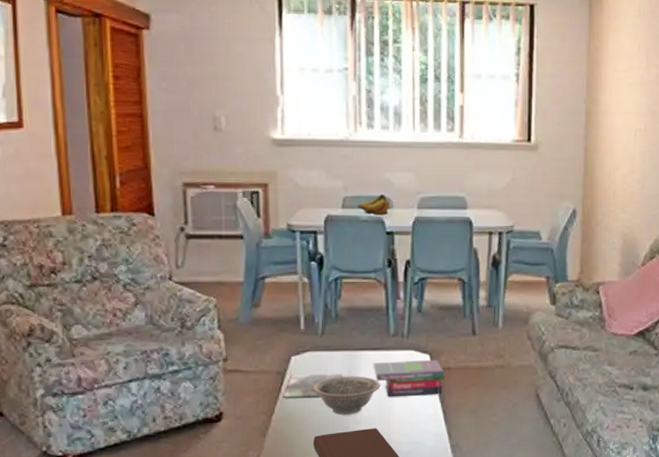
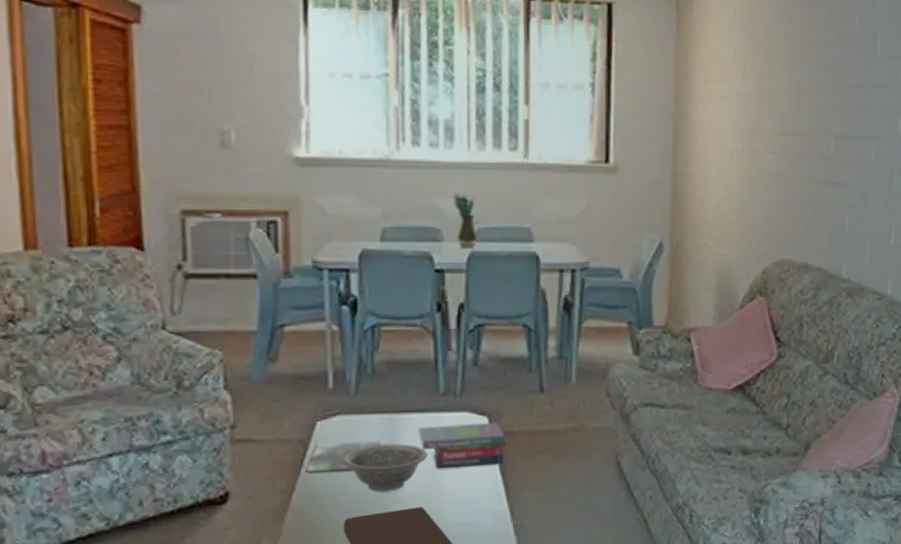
fruit: present [357,195,390,216] -> none [399,225,439,250]
vase: none [401,168,421,216] -> present [453,193,478,250]

